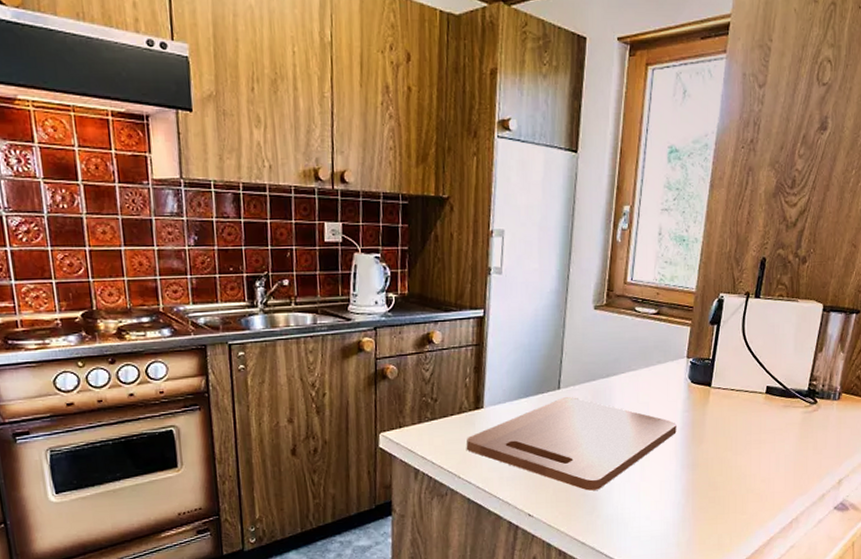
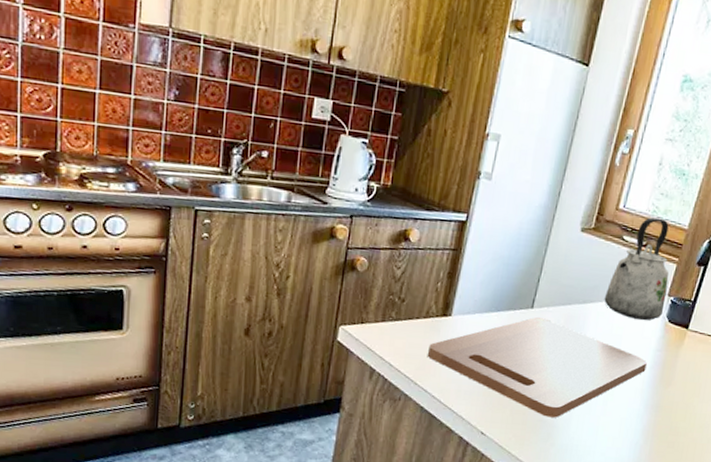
kettle: none [626,285,685,385] -> present [604,217,669,320]

